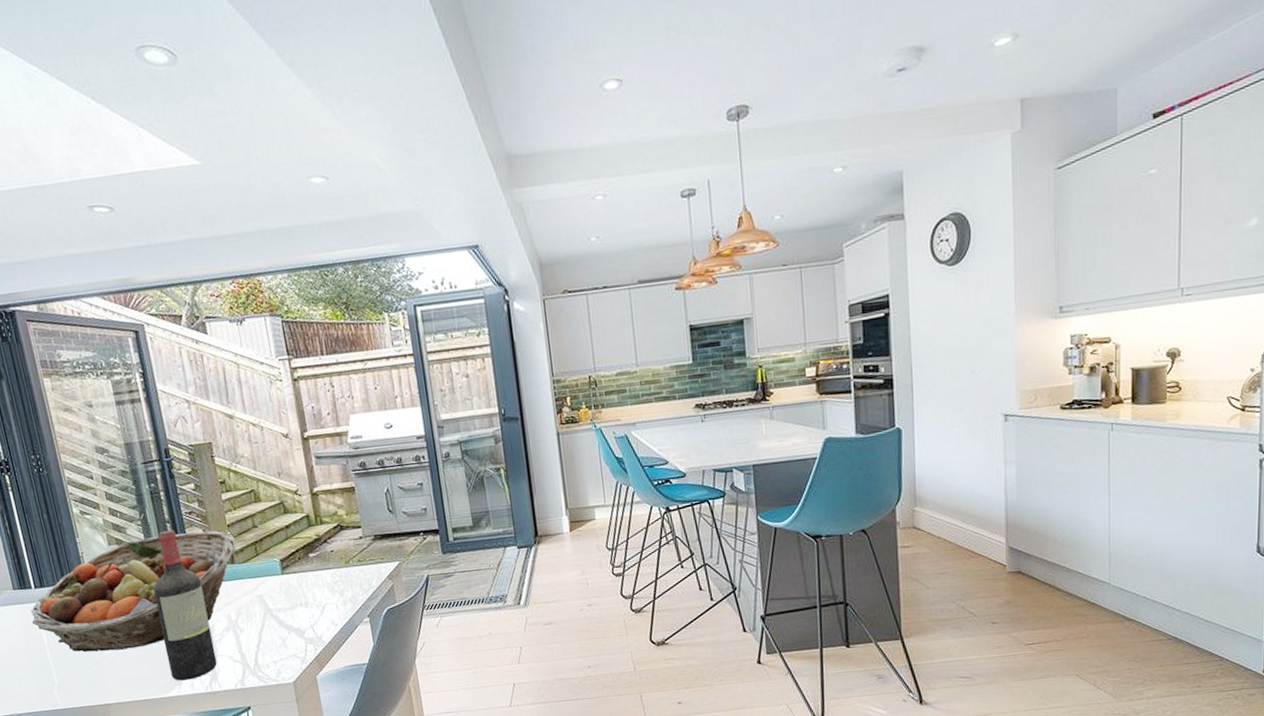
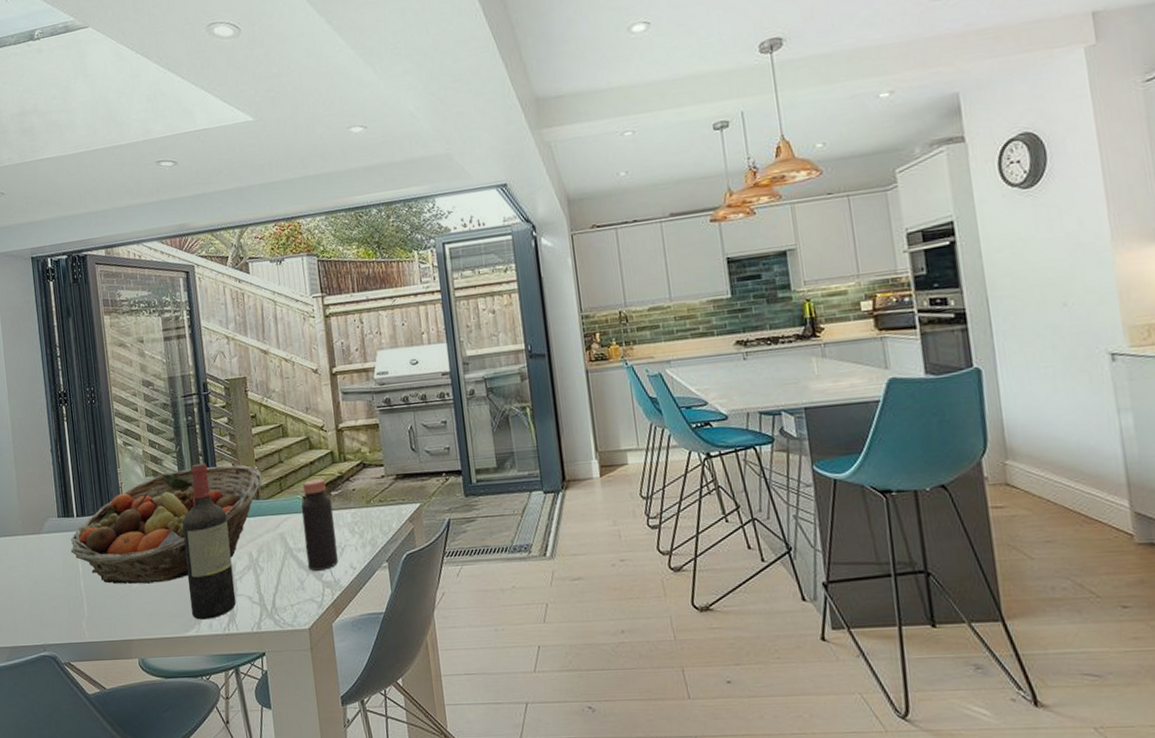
bottle: none [278,541,320,629] -> present [301,478,339,571]

